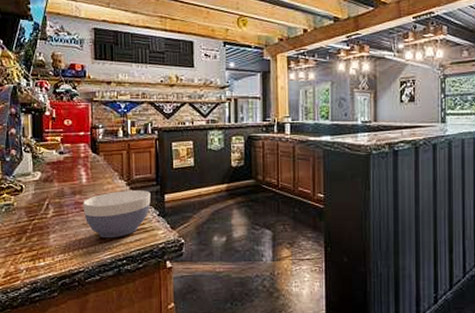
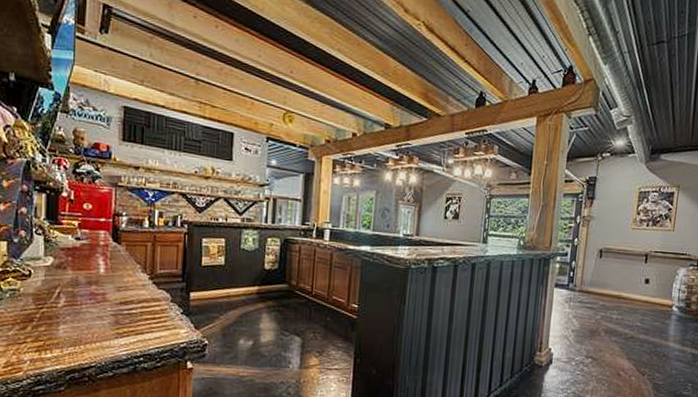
bowl: present [83,190,151,239] -> none [99,284,175,334]

